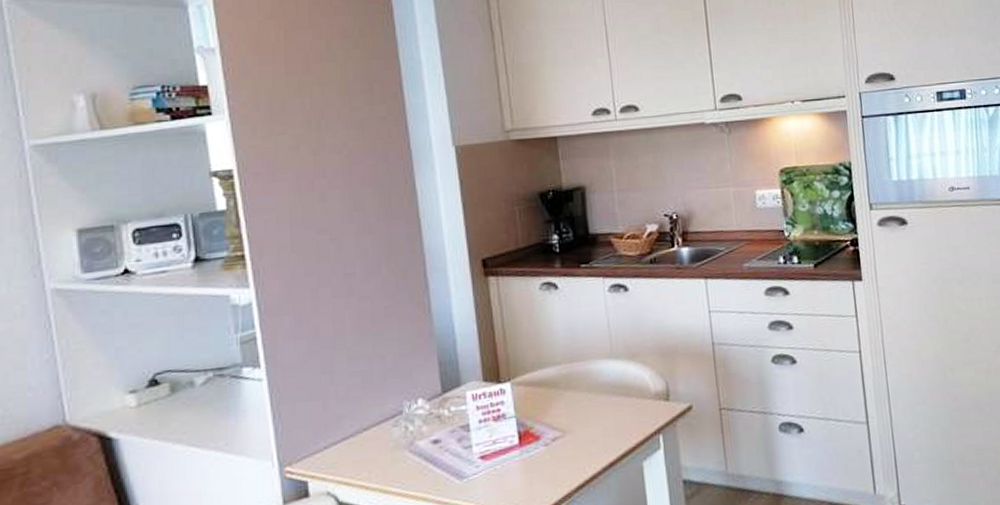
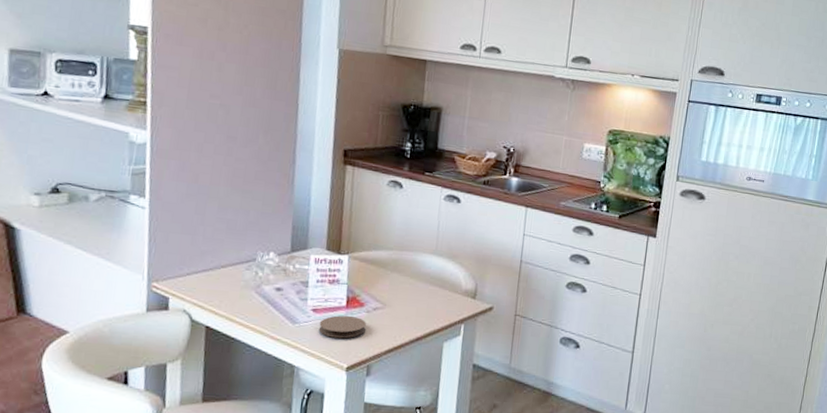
coaster: none [491,454,549,486] -> present [318,315,367,339]

